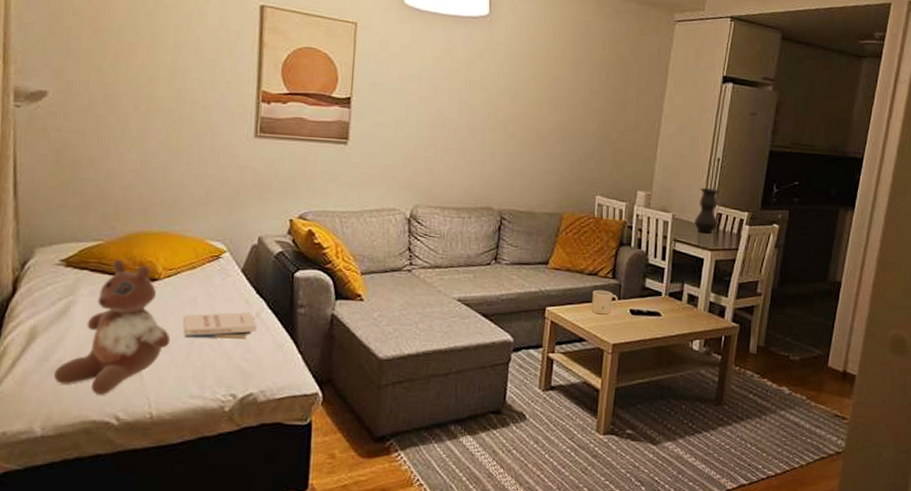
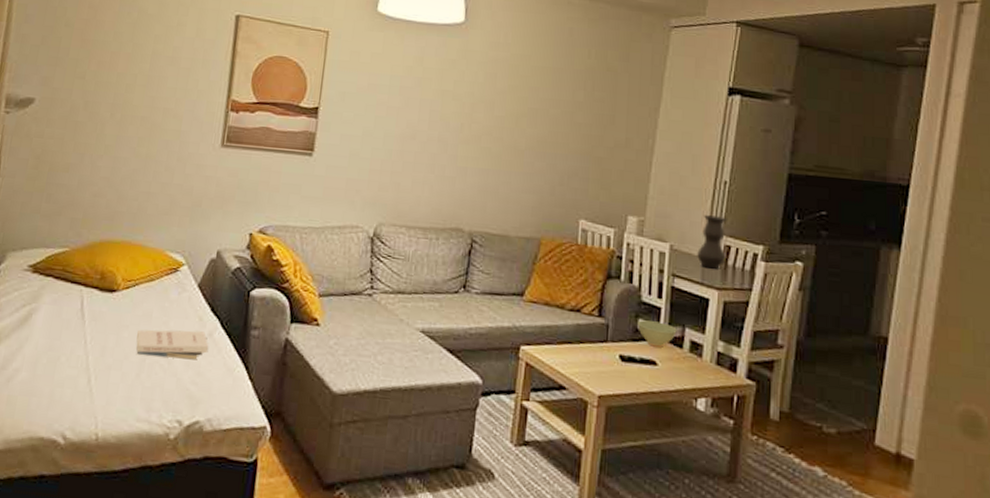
stuffed bear: present [53,259,171,395] -> none [9,267,123,410]
mug: present [592,289,619,315] -> none [573,328,606,360]
bowl: none [645,279,677,301] -> present [638,320,677,348]

